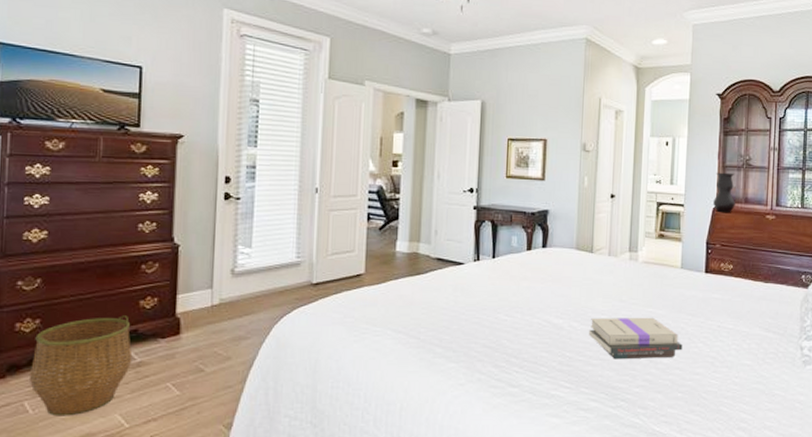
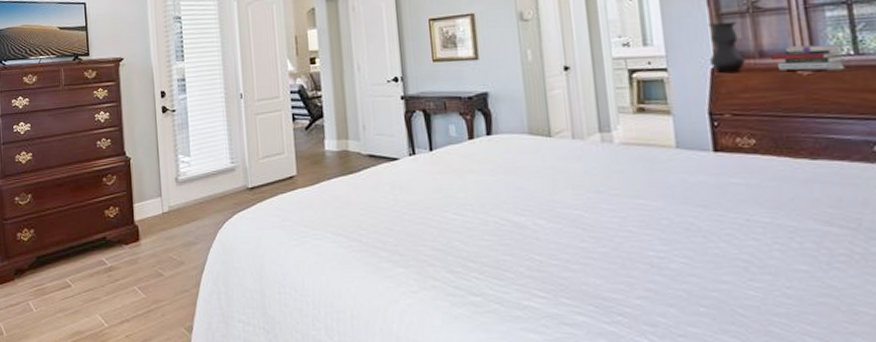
basket: present [28,315,133,416] -> none [30,224,105,315]
books: present [589,317,683,360] -> none [561,210,697,264]
books: none [752,197,794,218] -> present [771,43,845,72]

